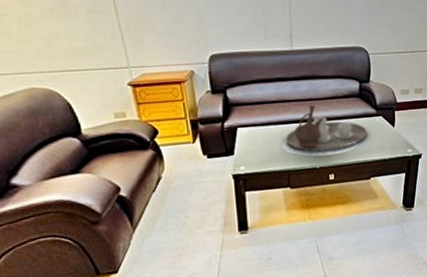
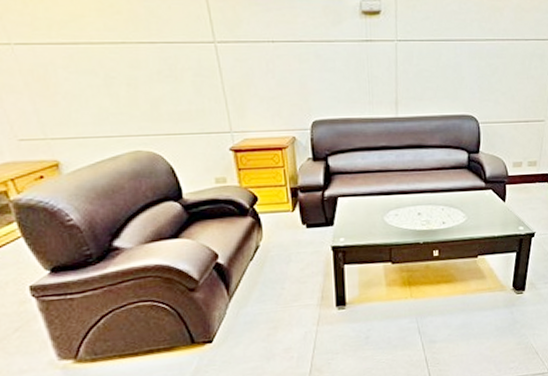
tea set: present [285,105,367,152] -> none [387,176,476,226]

